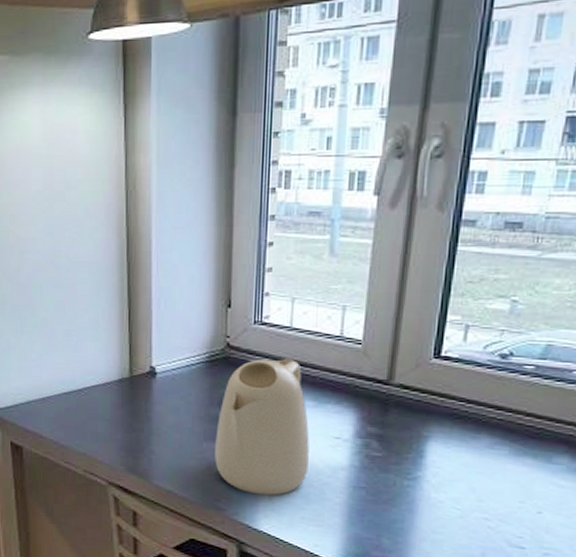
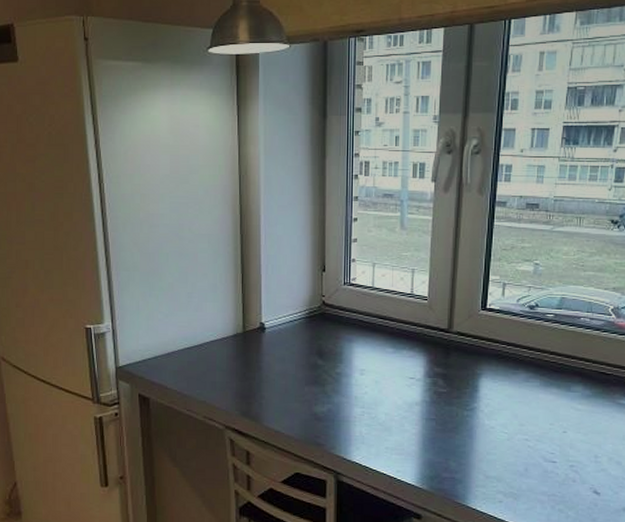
kettle: present [215,358,310,496] -> none [315,313,390,431]

